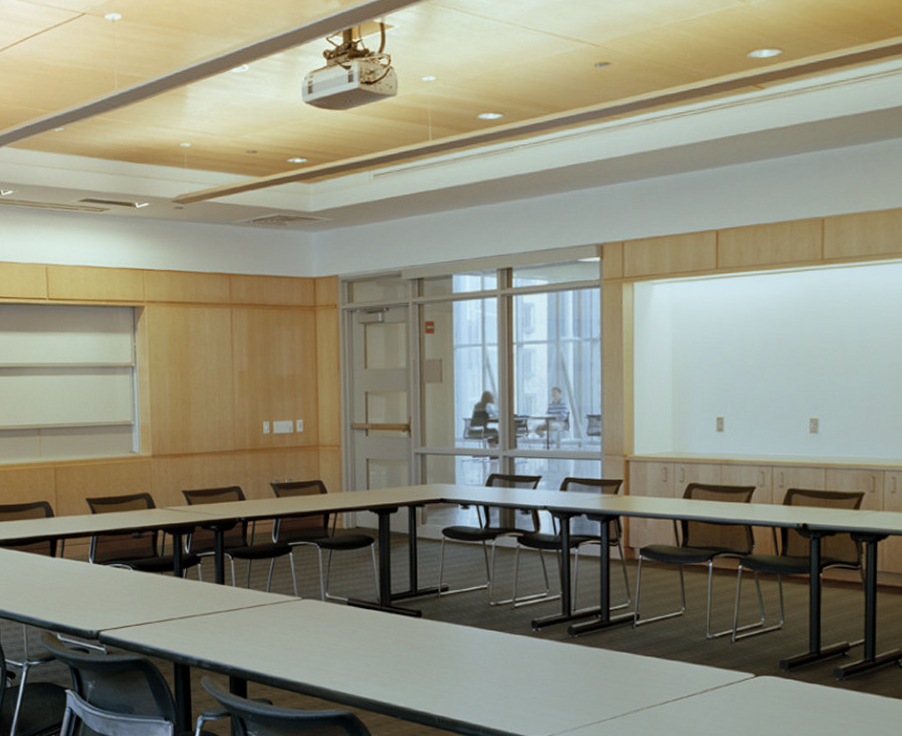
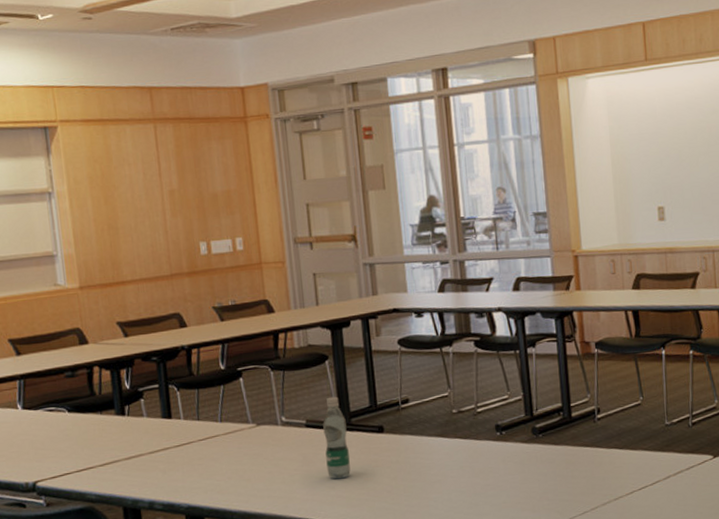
bottle: none [364,578,387,658] -> present [322,396,351,480]

